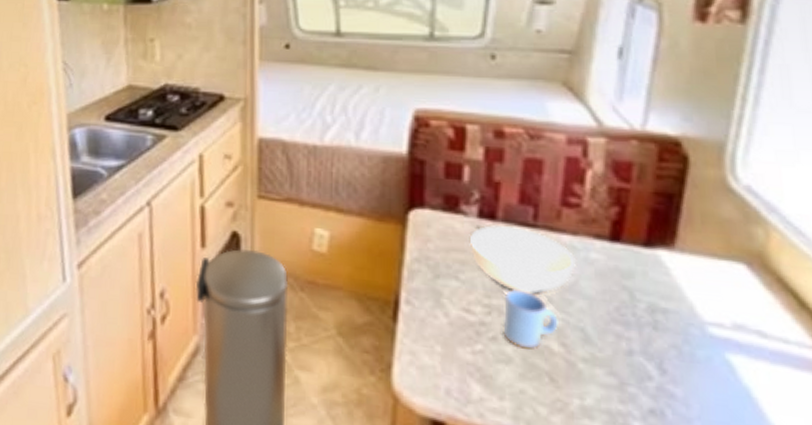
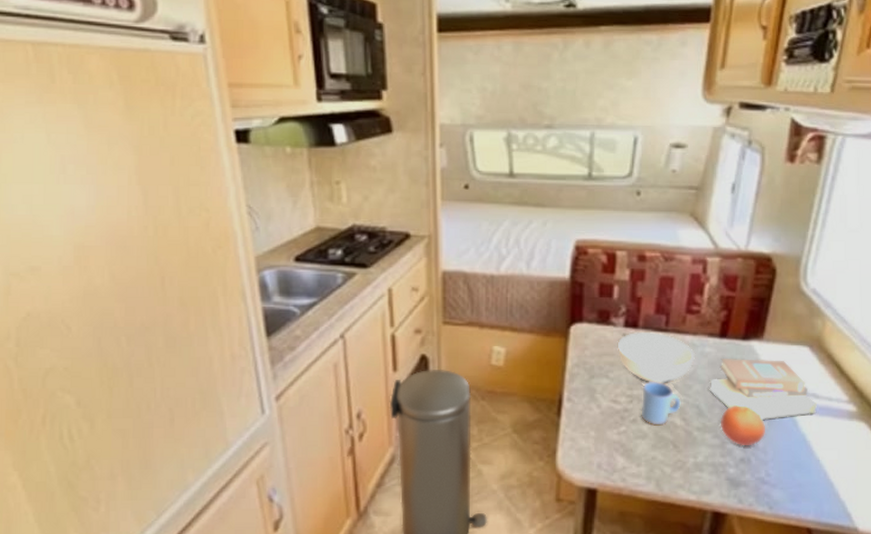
books: none [598,269,765,361] -> present [709,357,817,421]
fruit: none [617,334,686,393] -> present [721,405,765,445]

